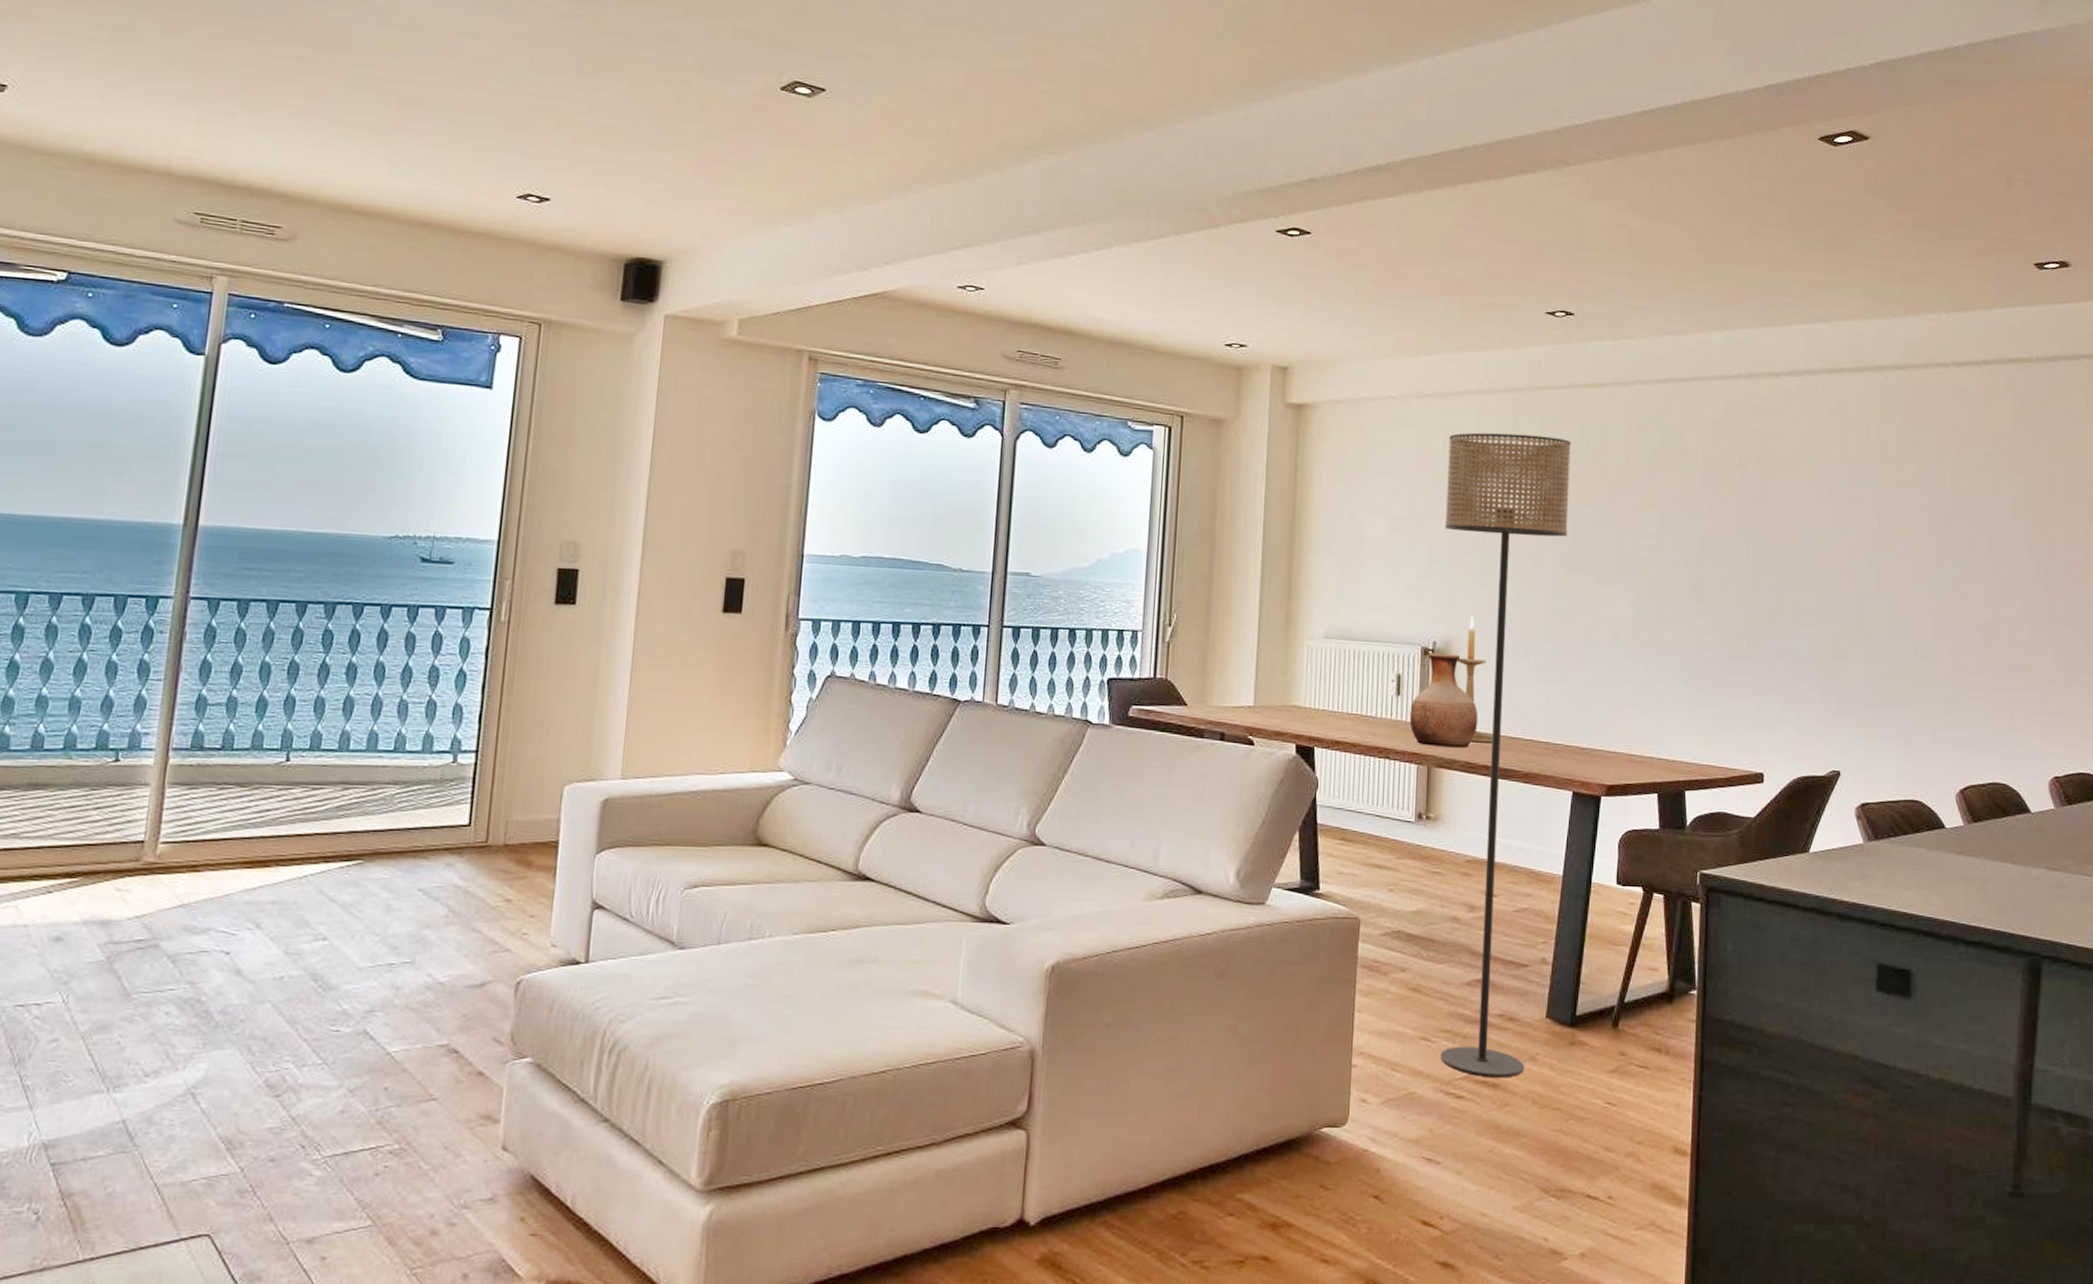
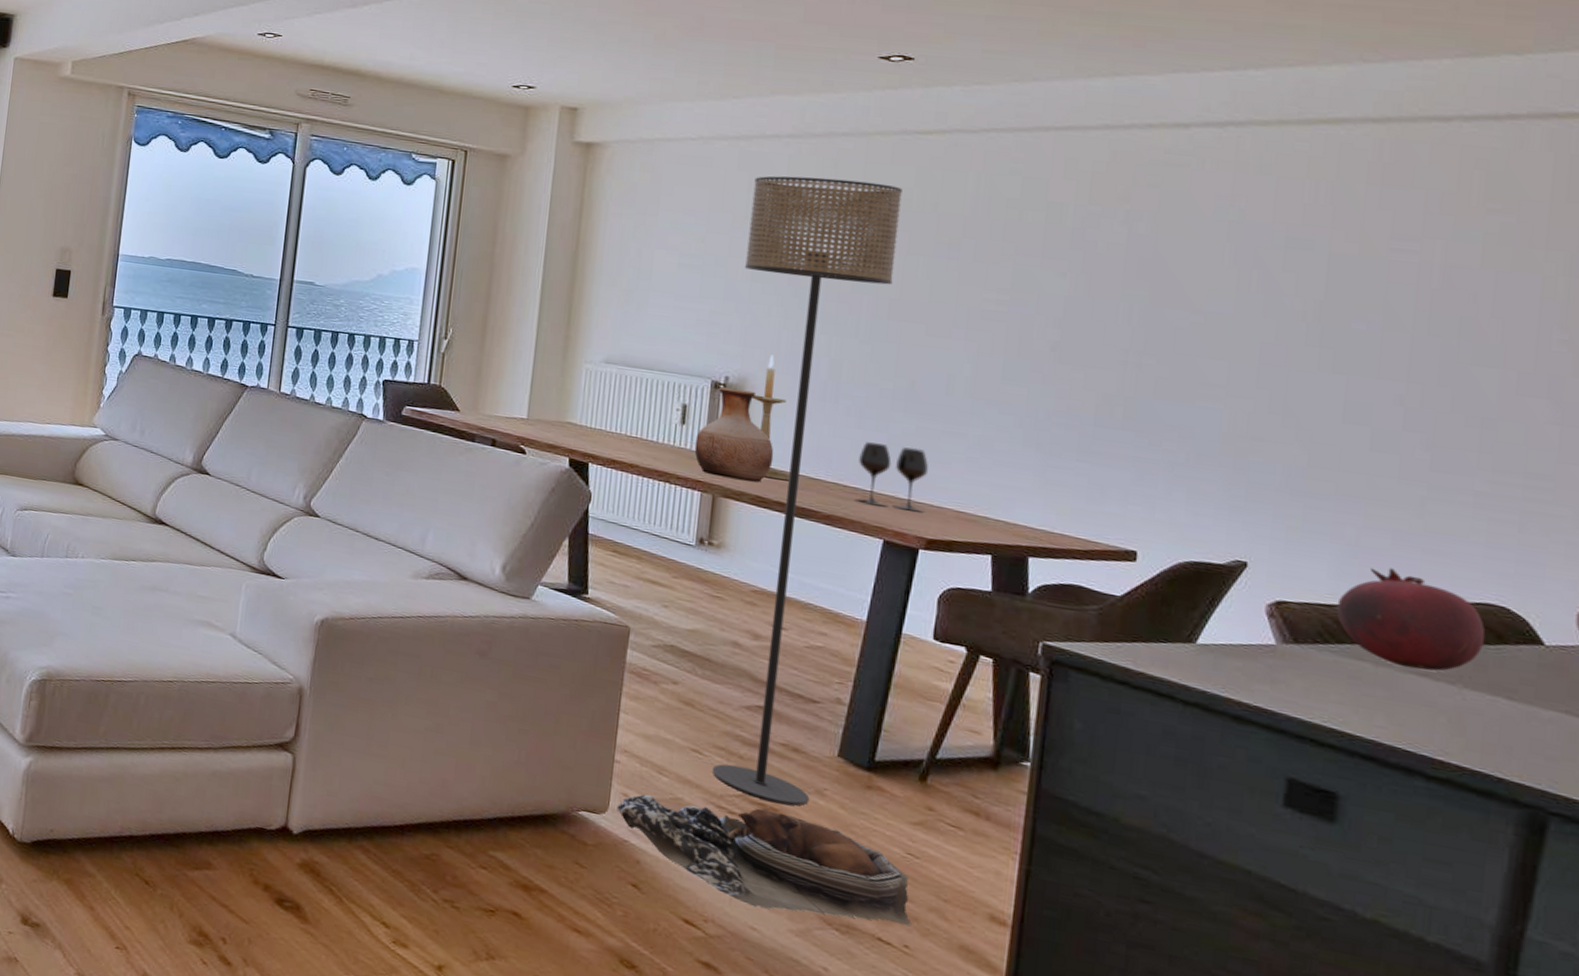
dog bed: none [1356,1087,1614,1192] -> present [617,794,912,927]
wine glass: none [1547,695,1605,760] -> present [855,442,929,513]
fruit: none [1901,761,1995,849] -> present [1336,568,1486,671]

